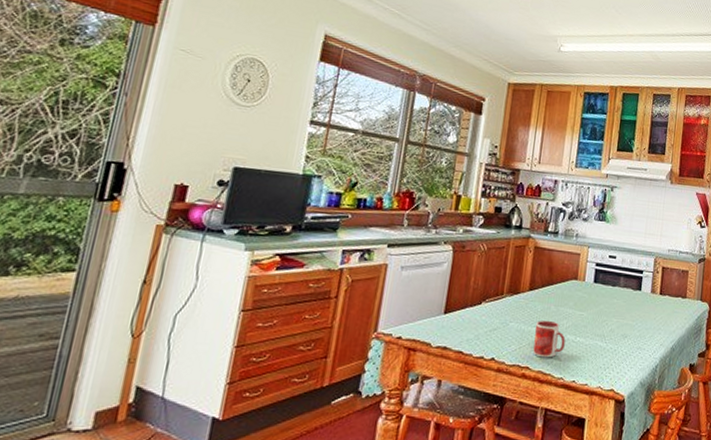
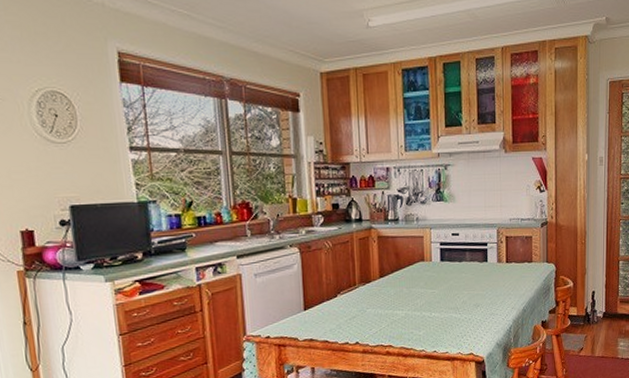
mug: present [533,321,566,358] -> none [392,302,422,336]

